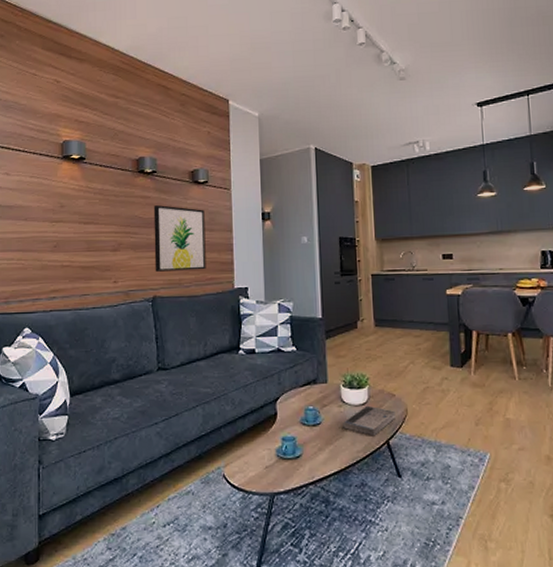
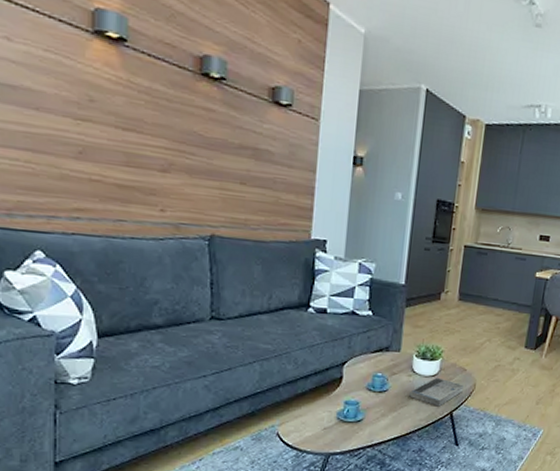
wall art: present [153,205,206,272] -> none [215,123,284,213]

